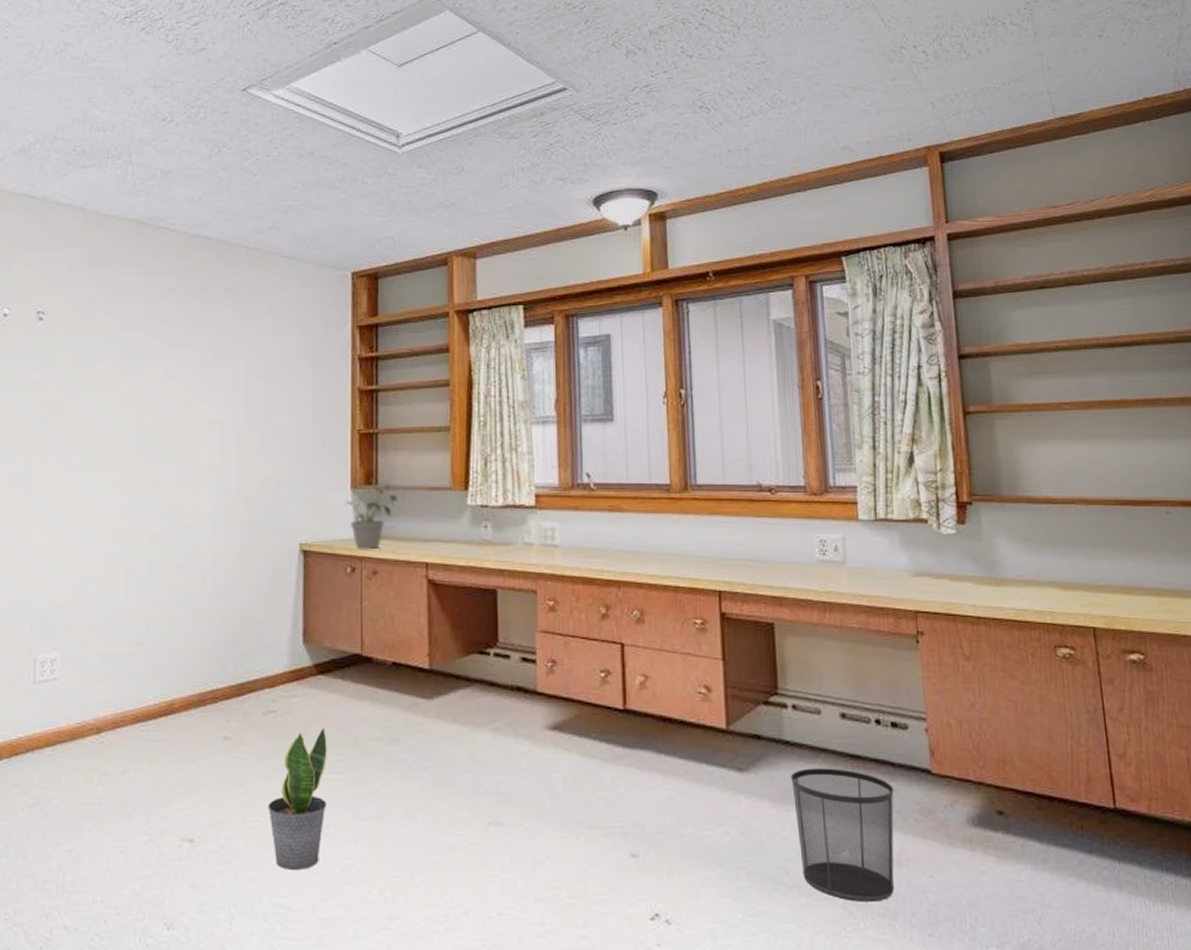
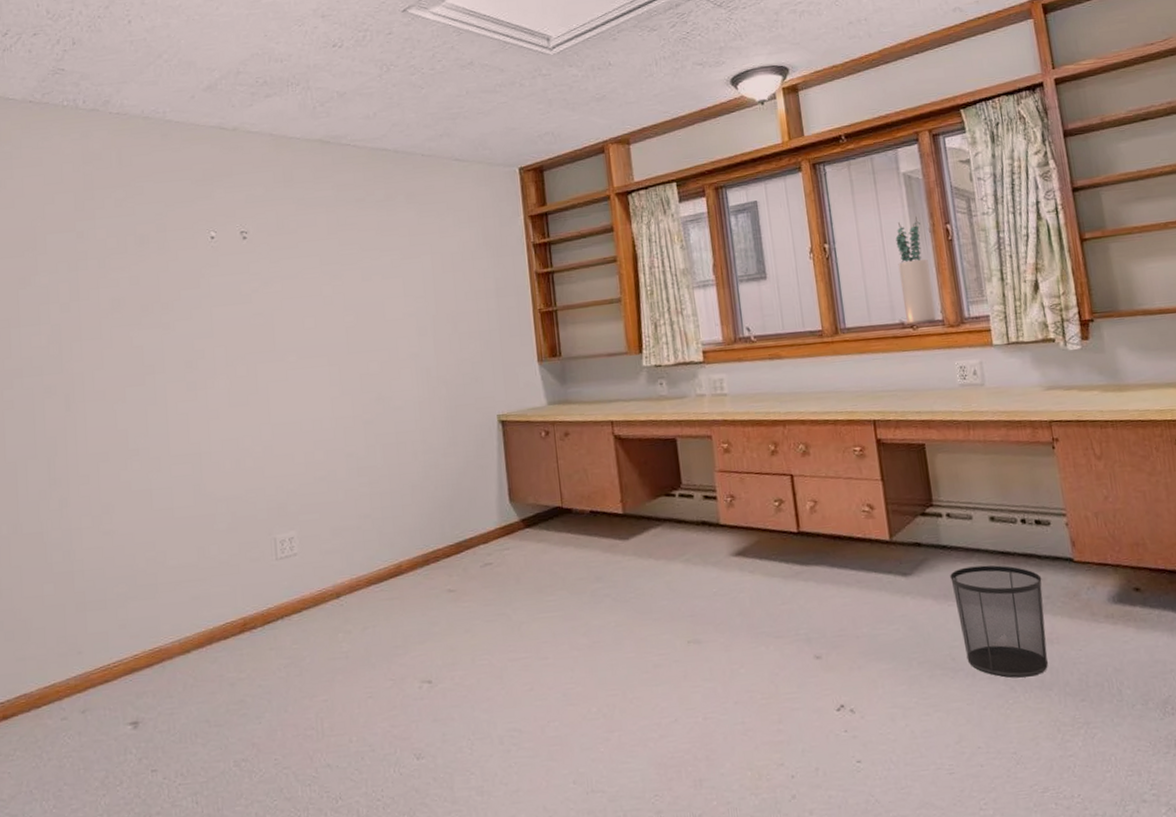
potted plant: present [268,727,327,870] -> none [494,573,545,699]
potted plant: present [345,478,398,550] -> none [534,350,581,416]
vase: none [760,369,798,489] -> present [895,216,936,325]

